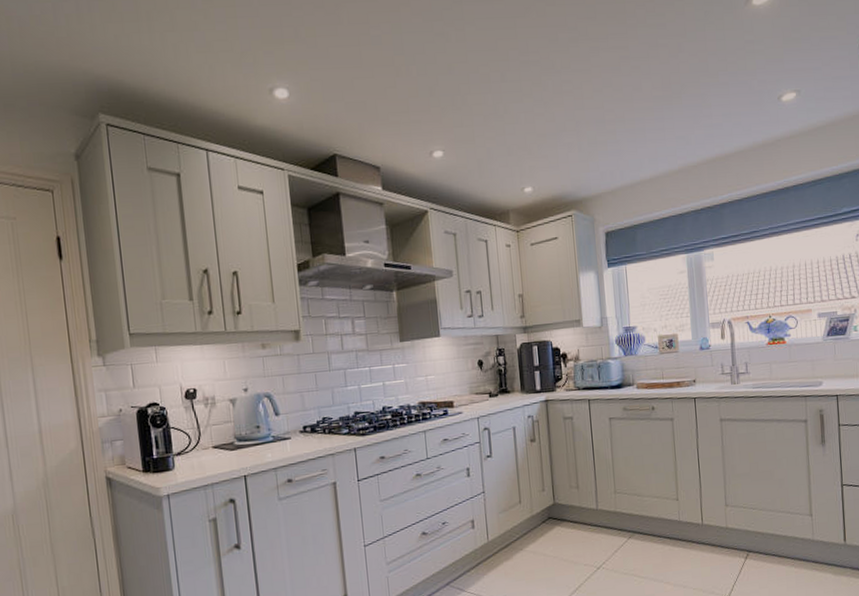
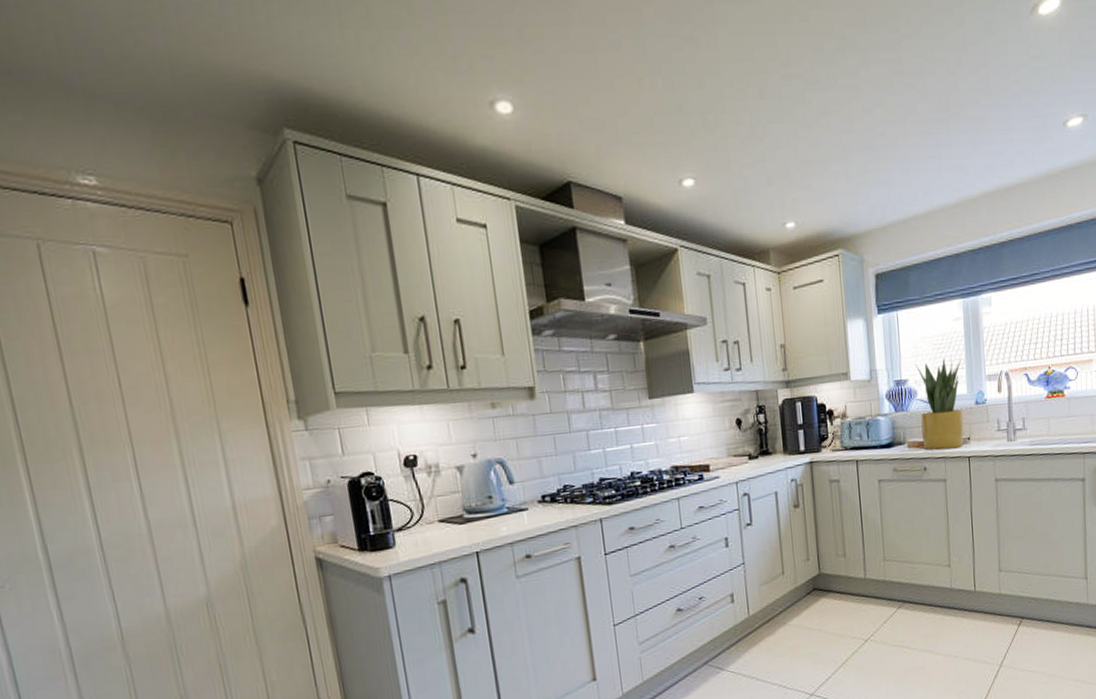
planter: none [642,307,690,391] -> present [915,358,964,450]

